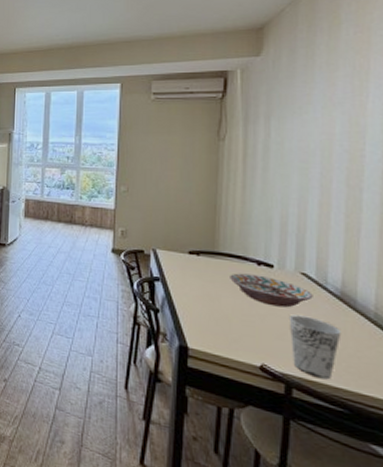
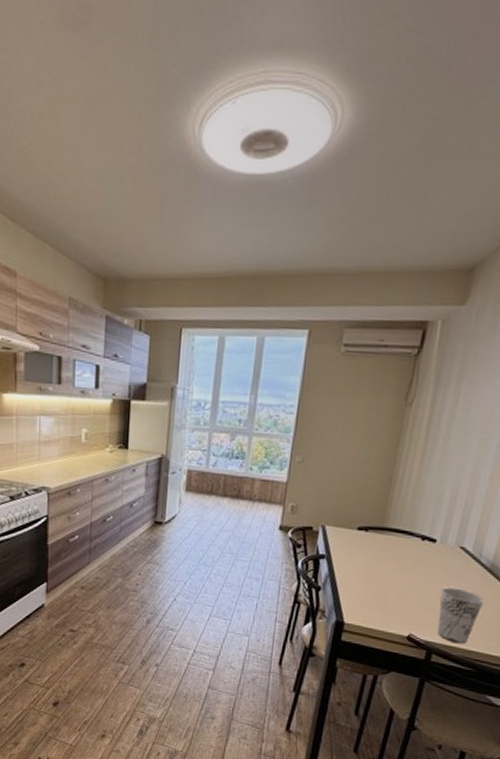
decorative bowl: present [230,273,313,308] -> none [393,548,467,581]

